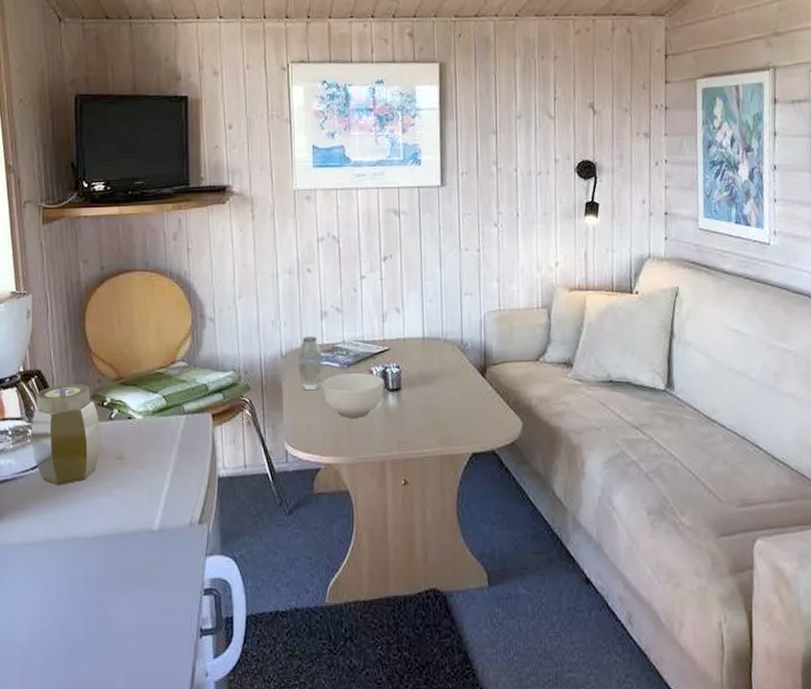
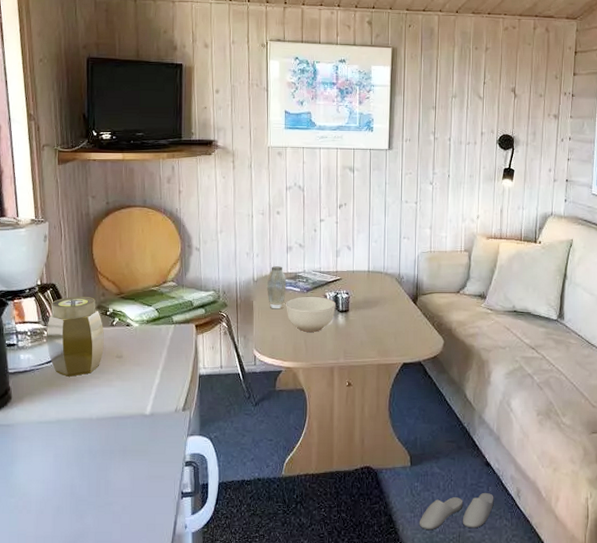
slippers: none [503,618,599,671] -> present [419,492,494,530]

